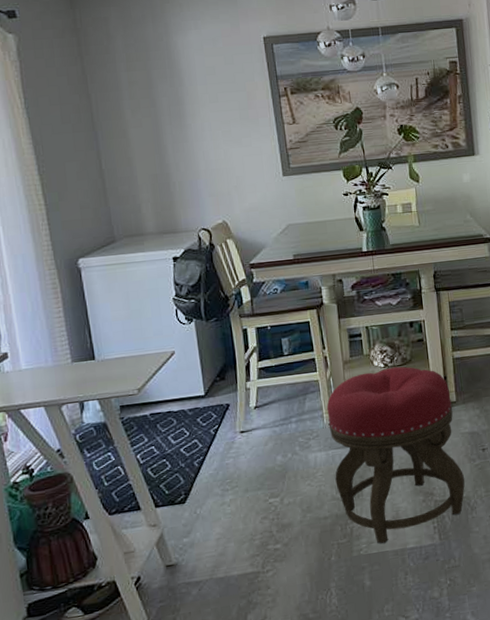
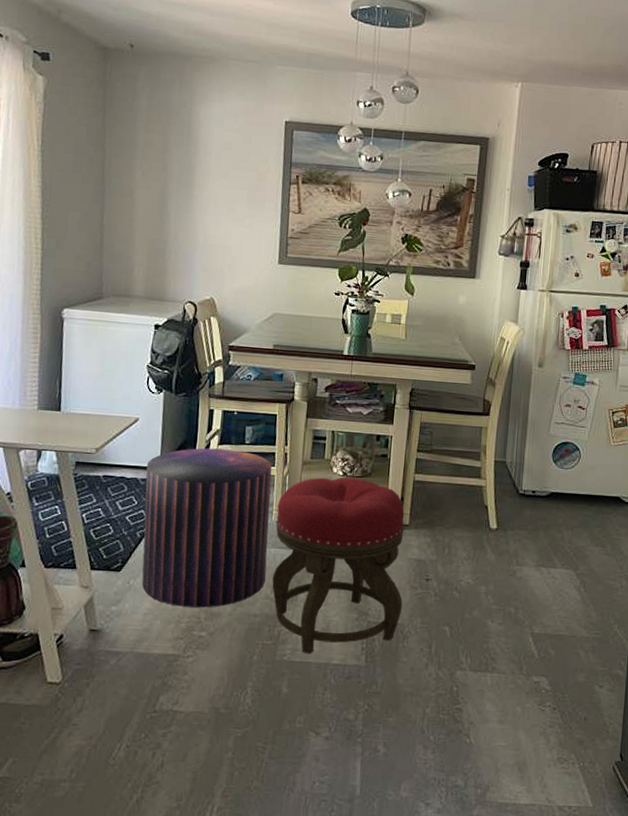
stool: none [190,362,329,525] -> present [141,448,272,608]

